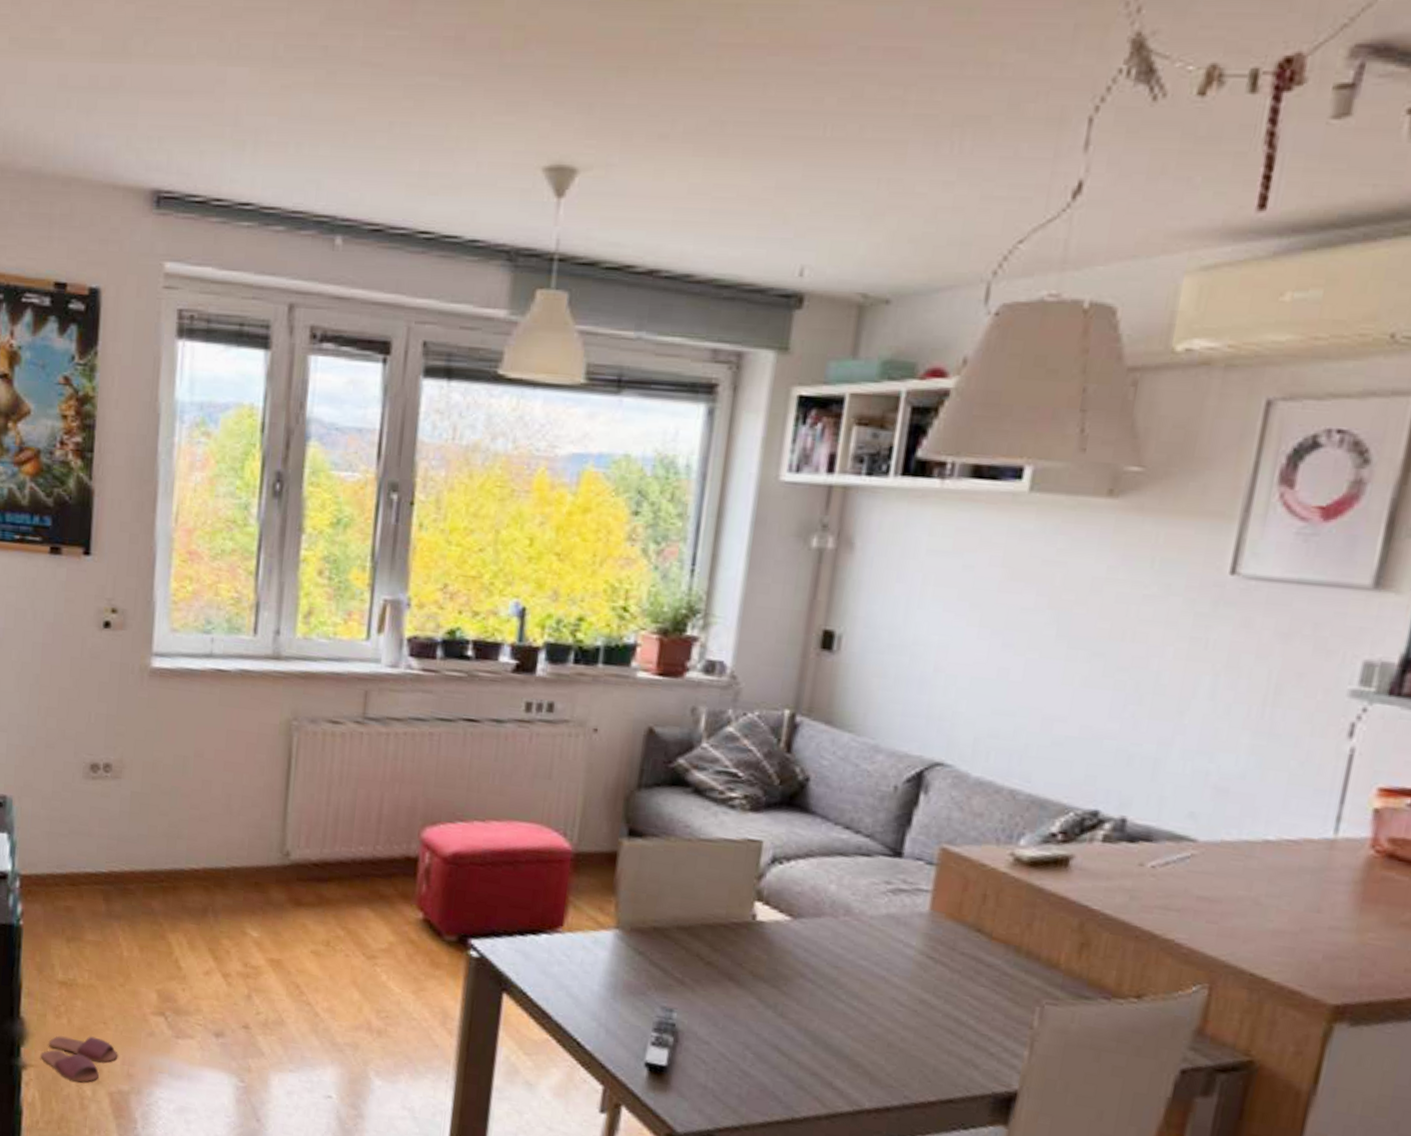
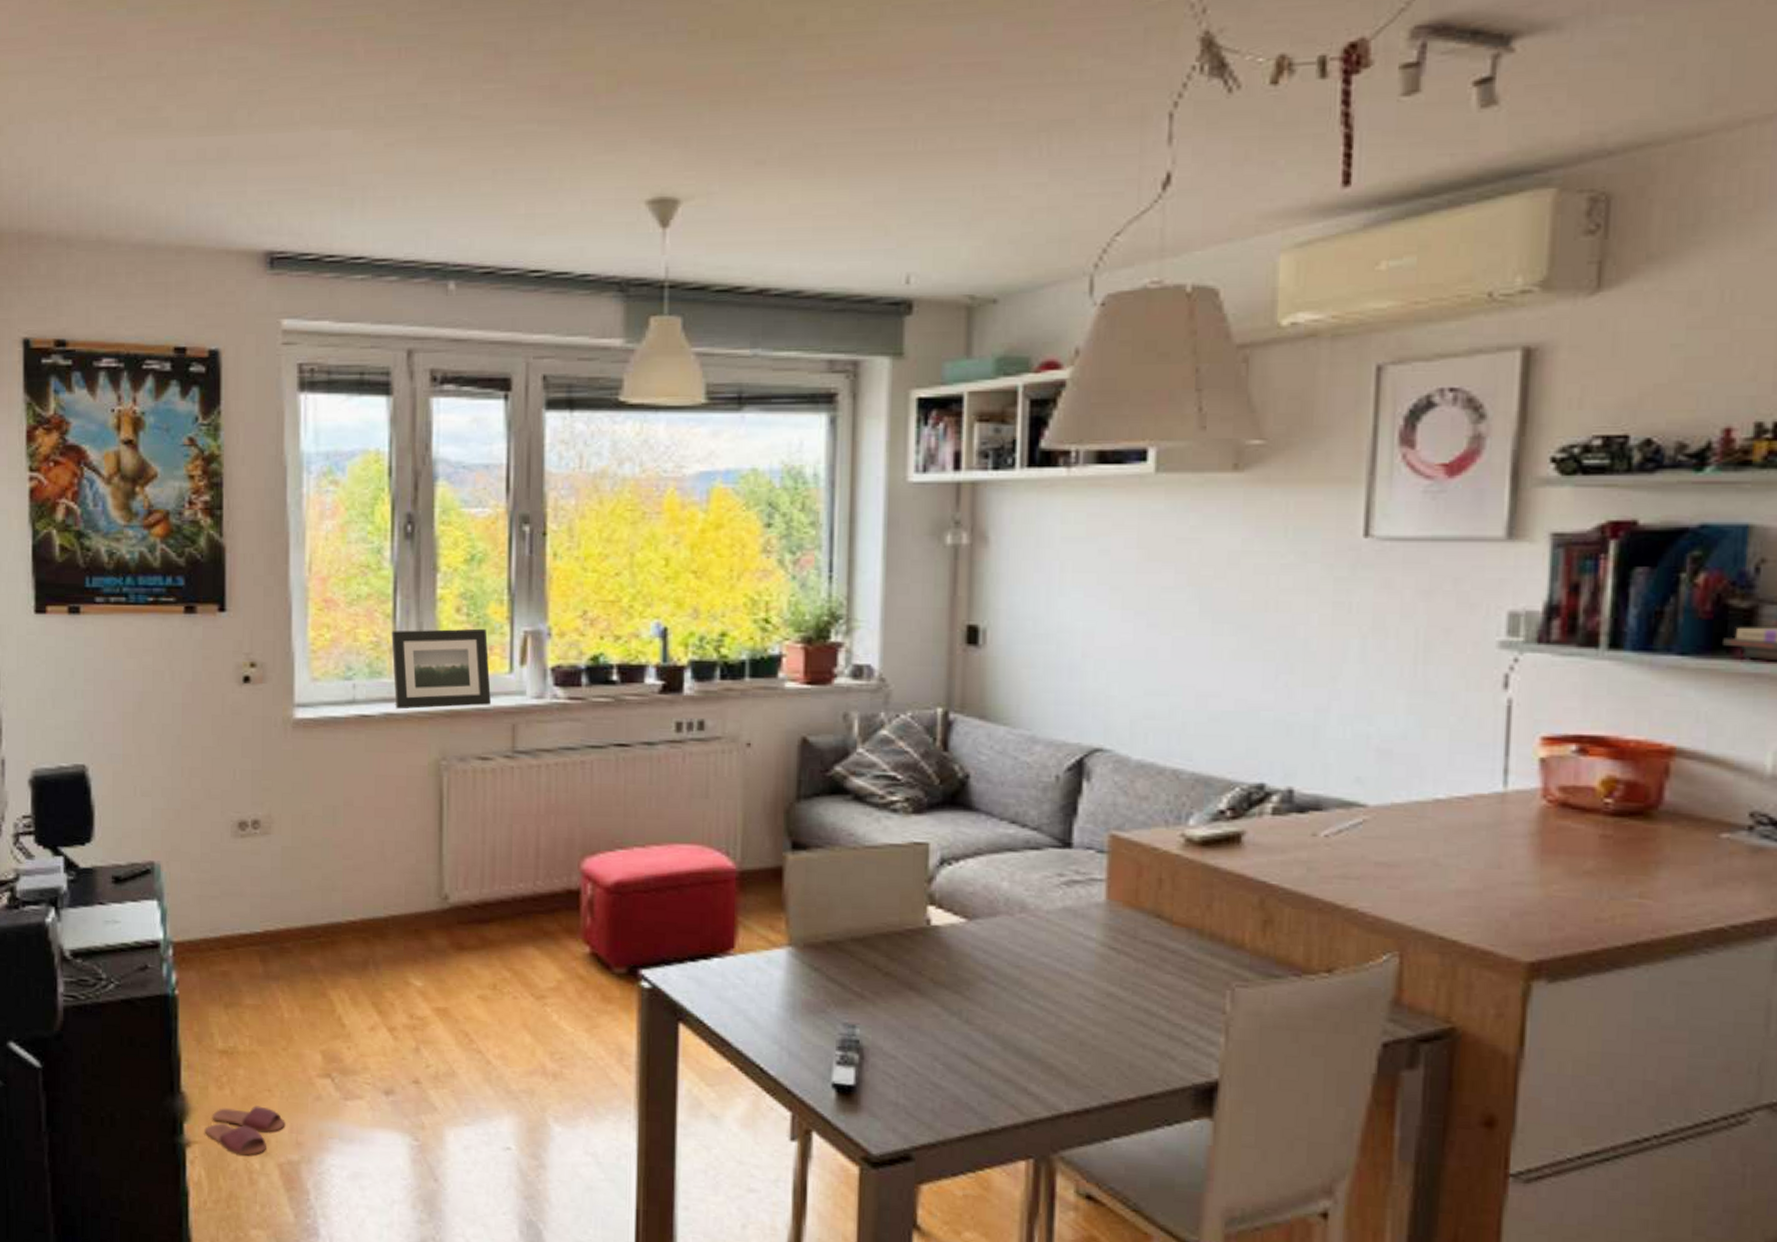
picture frame: none [251,588,348,670] -> present [391,628,491,710]

